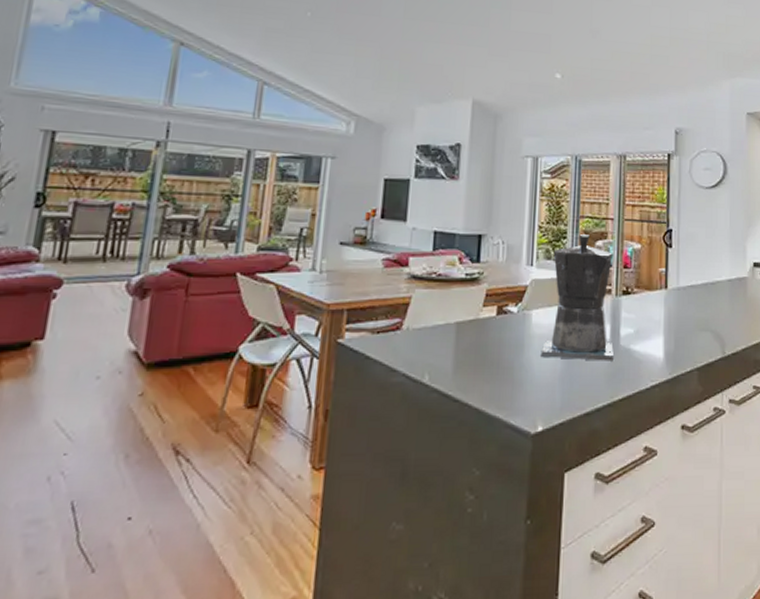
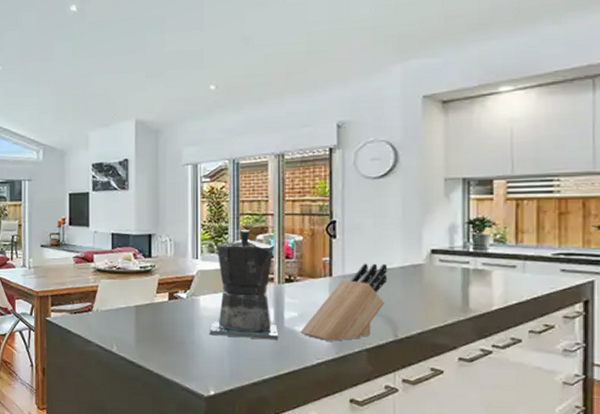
knife block: none [636,275,717,360] -> present [300,263,388,341]

